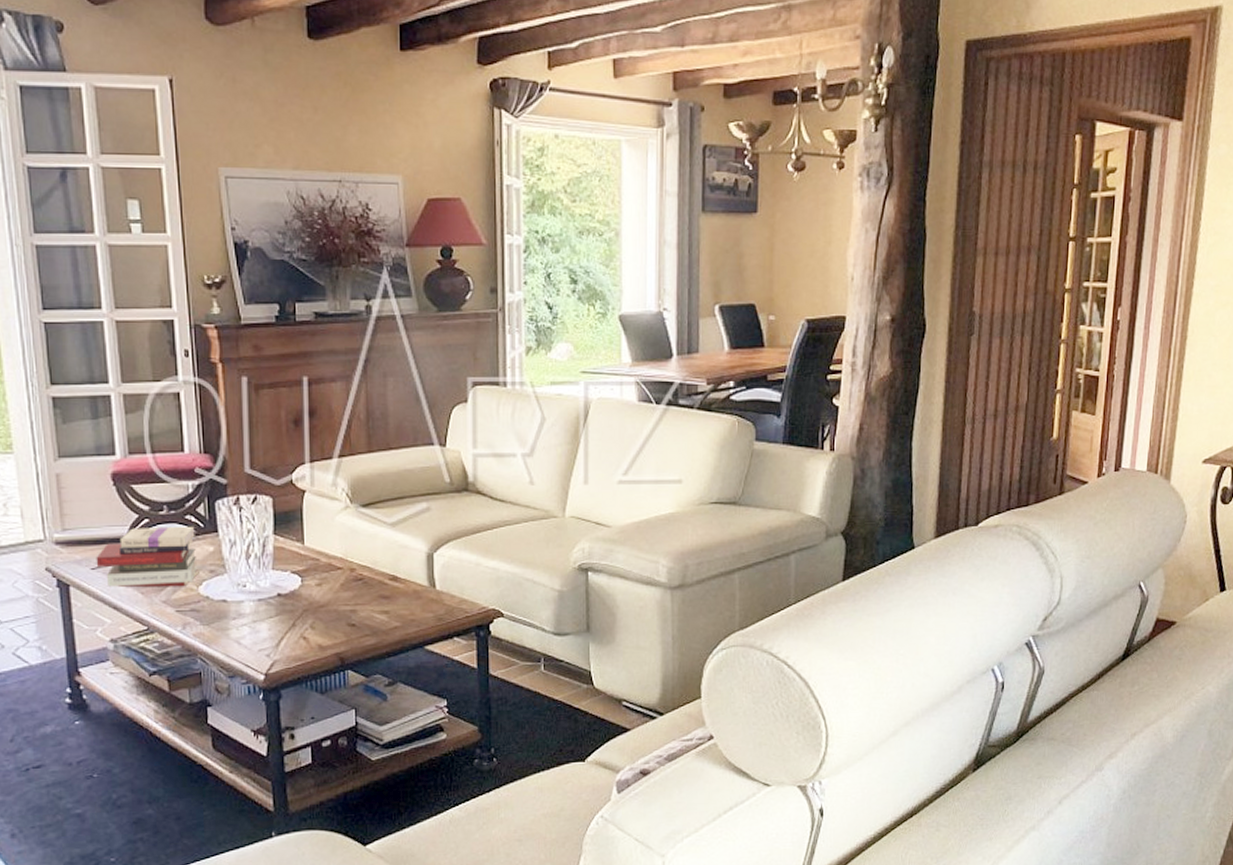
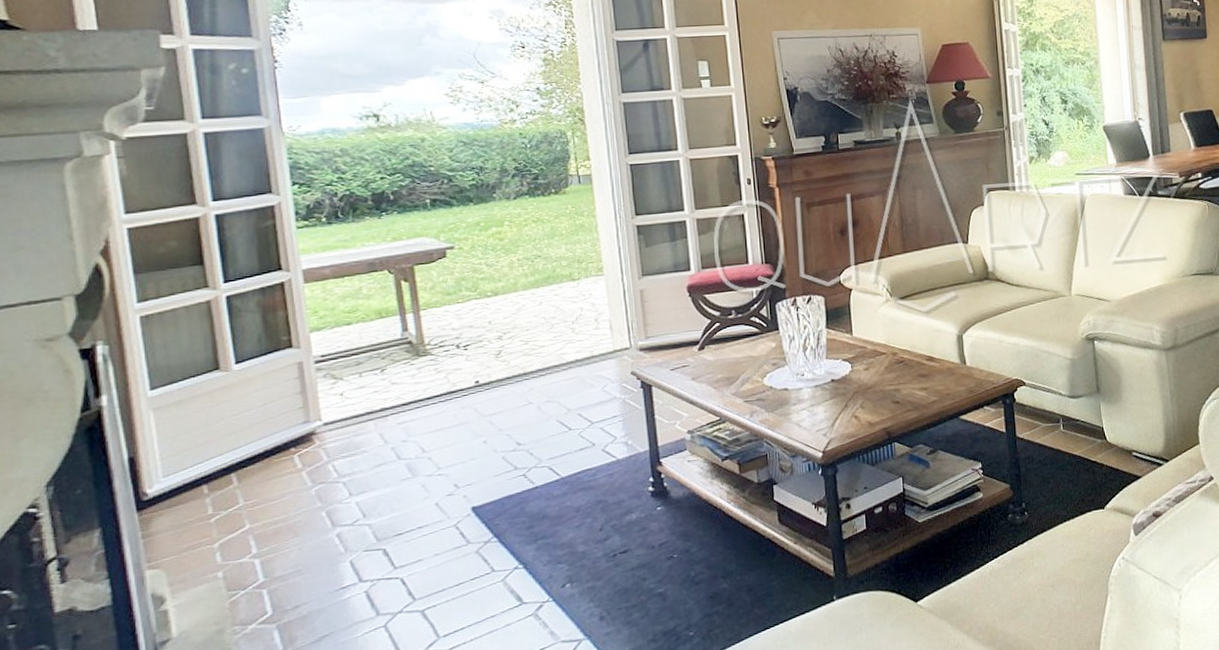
books: present [96,526,199,587] -> none [674,326,764,385]

